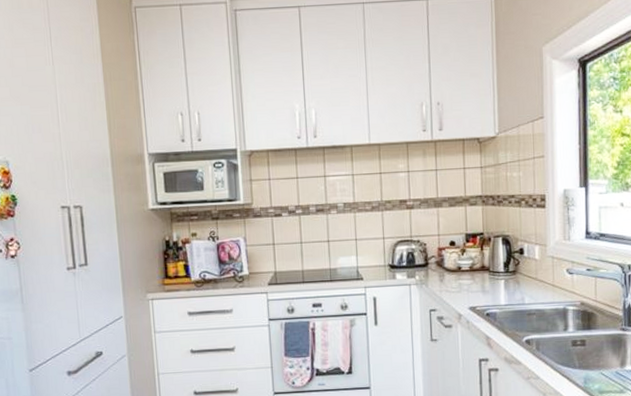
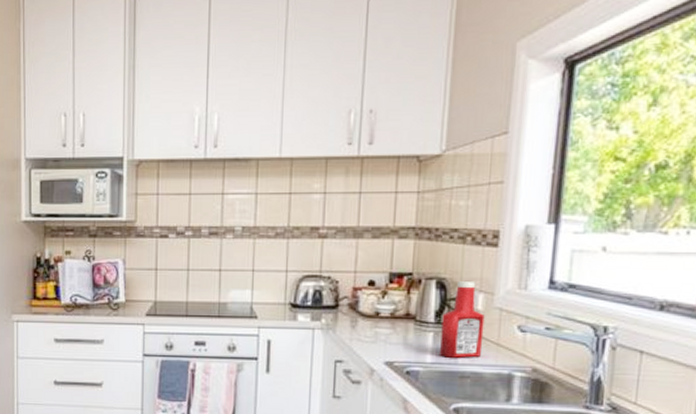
ketchup bottle: none [509,237,542,300] -> present [440,282,485,358]

